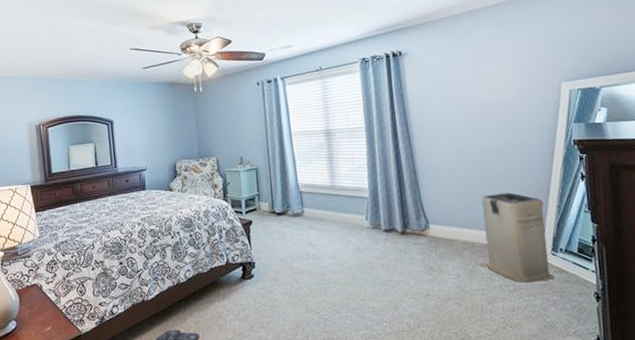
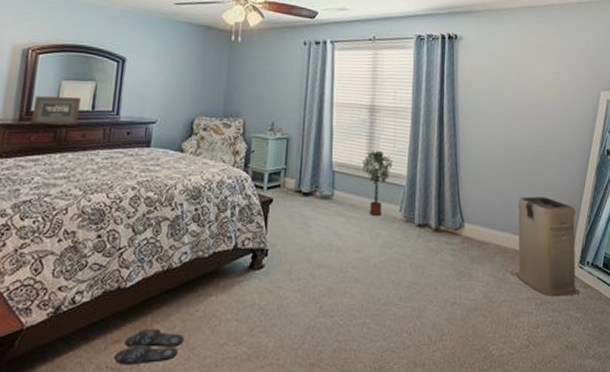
picture frame: none [52,157,87,184] -> present [31,96,81,126]
potted tree: none [325,169,354,226] -> present [362,150,393,216]

